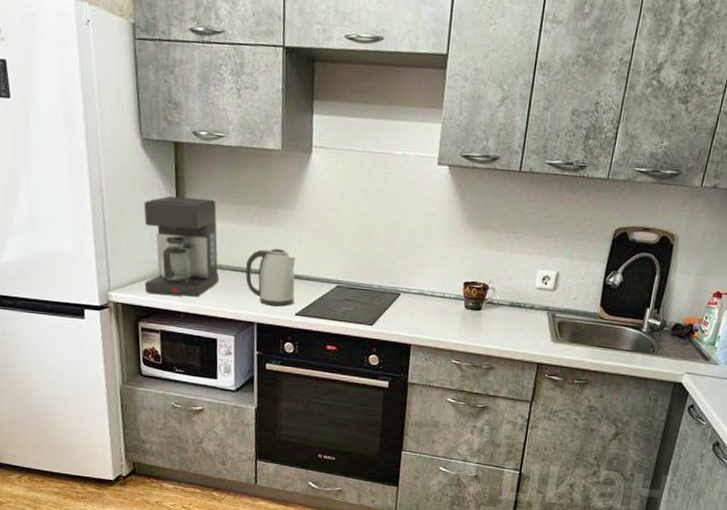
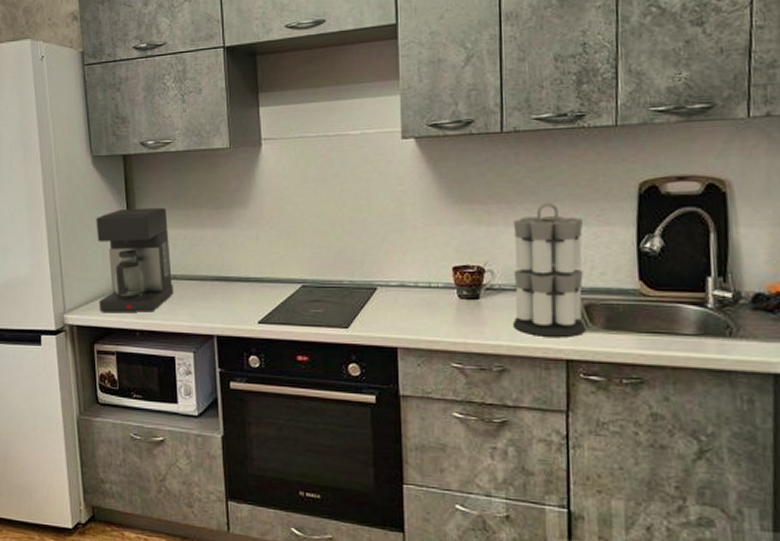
kettle: present [245,248,296,307] -> none [201,251,256,315]
spice rack: none [503,236,570,346] -> present [513,202,586,337]

